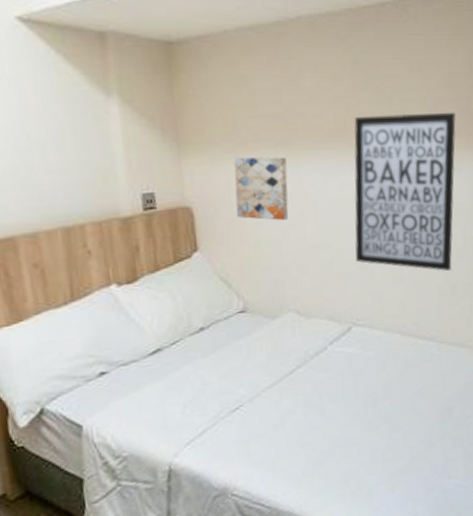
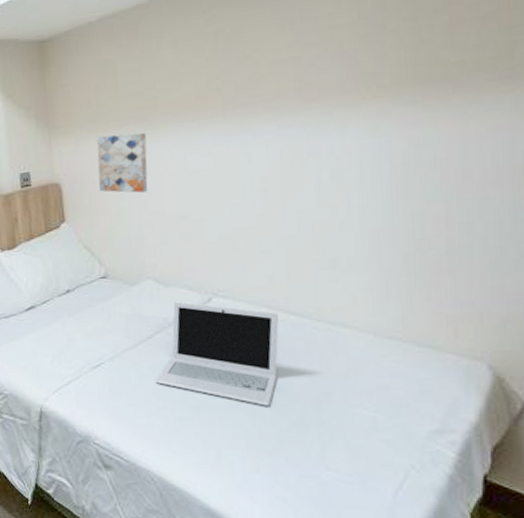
laptop: none [297,332,410,428] -> present [155,301,279,406]
wall art: present [354,112,456,271] -> none [215,67,339,243]

